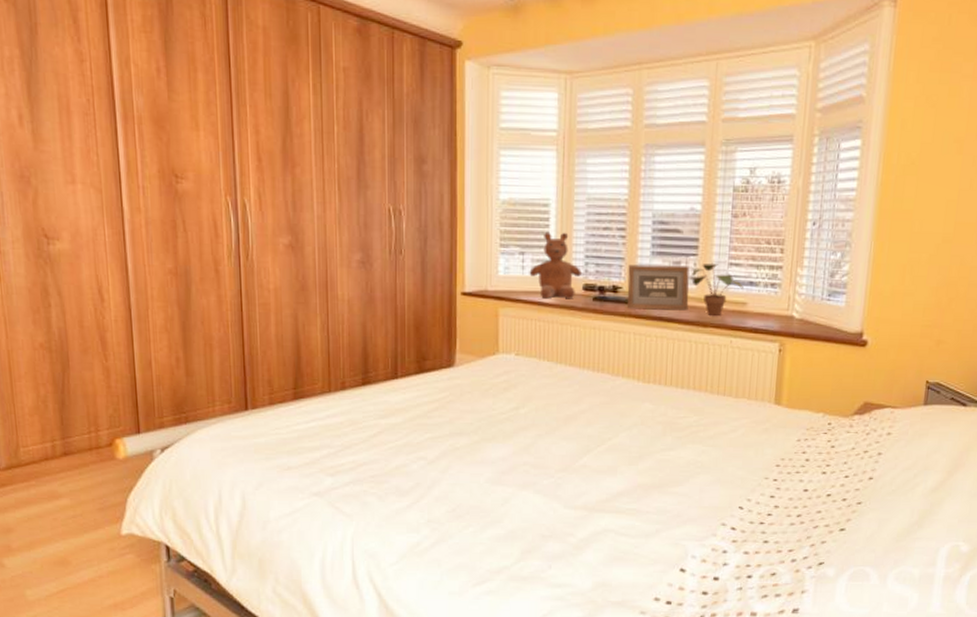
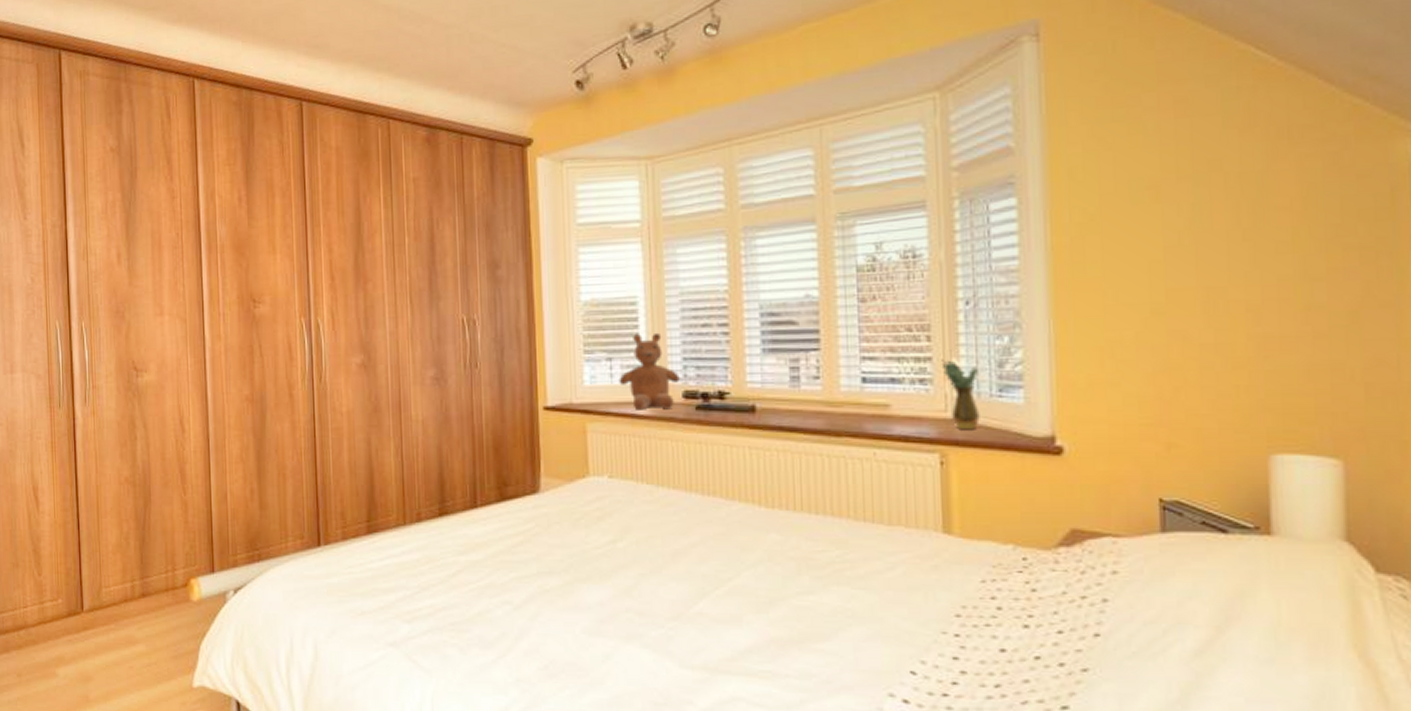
picture frame: present [627,264,690,311] -> none [735,363,815,418]
potted plant: present [691,263,744,315] -> none [815,358,883,422]
vase: none [789,267,816,326] -> present [941,358,980,430]

